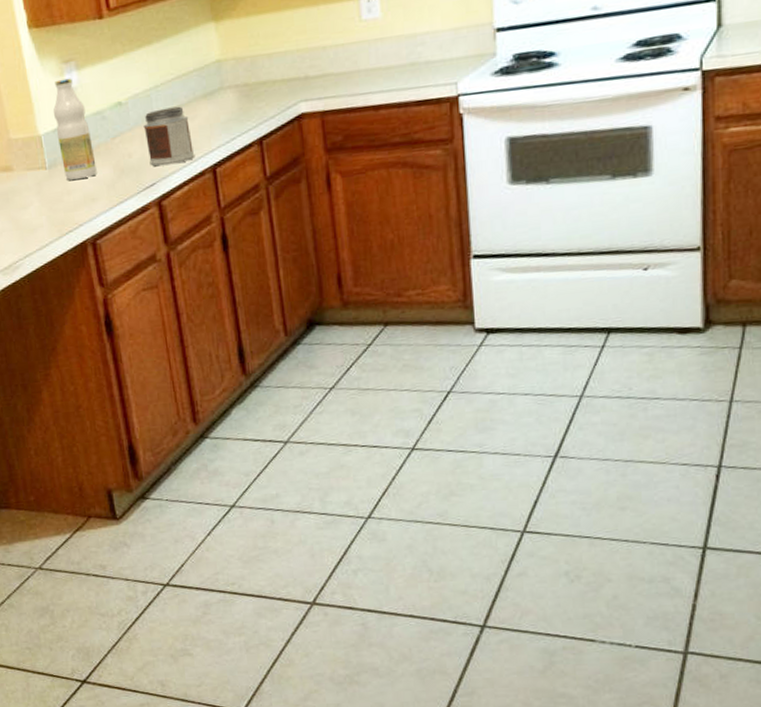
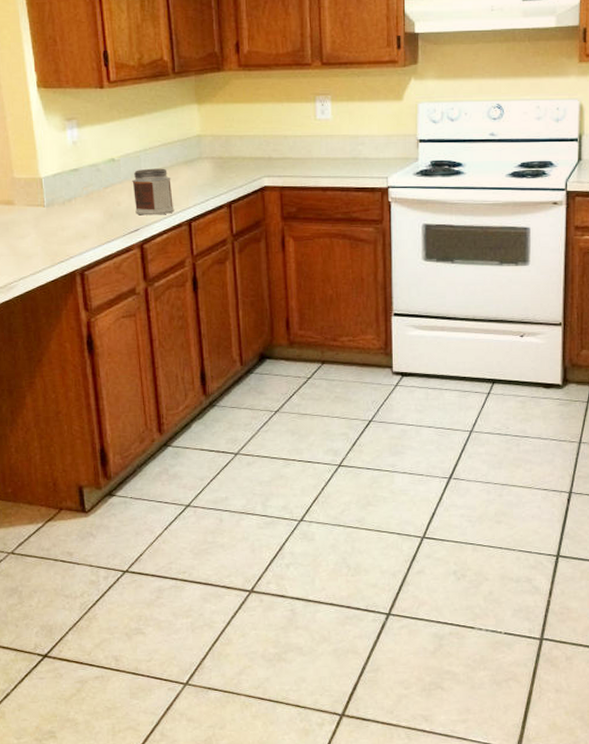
bottle: present [53,78,97,180] -> none [54,133,89,218]

